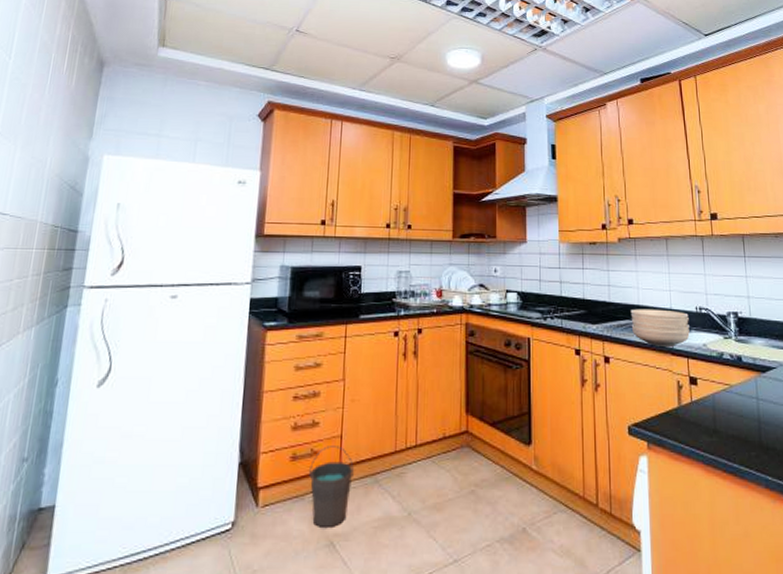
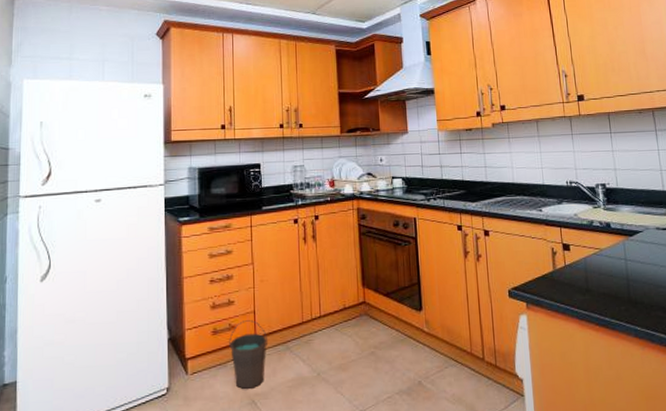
bowl: present [630,309,690,347] -> none [506,185,562,219]

